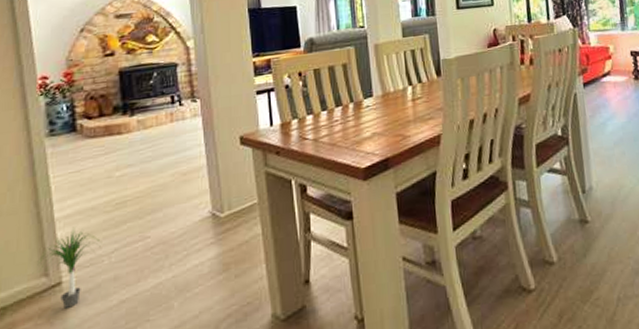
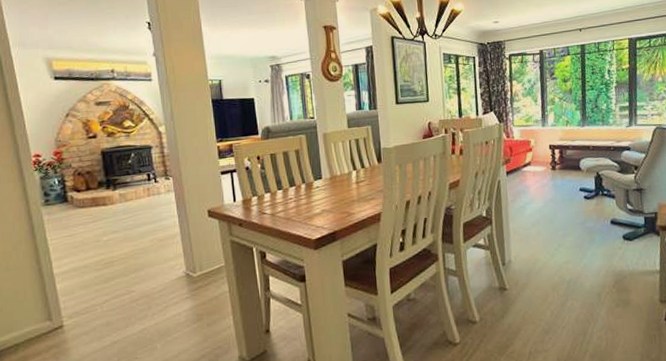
potted plant: present [37,226,102,308] -> none [42,281,95,346]

